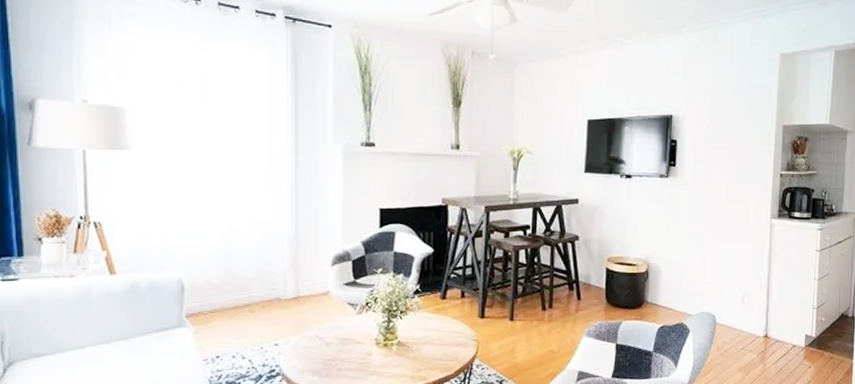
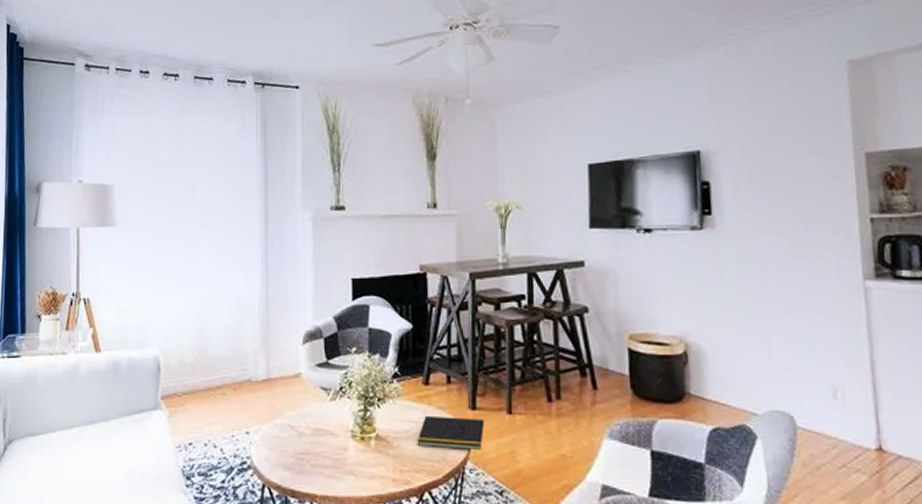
notepad: none [433,324,491,351] -> present [417,415,485,451]

